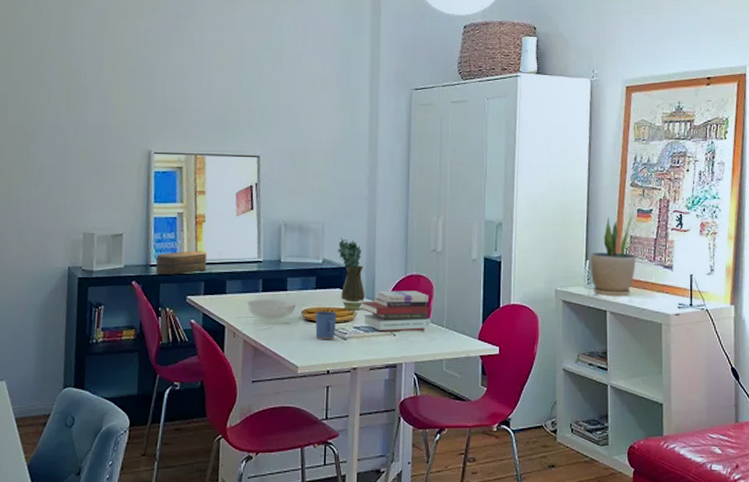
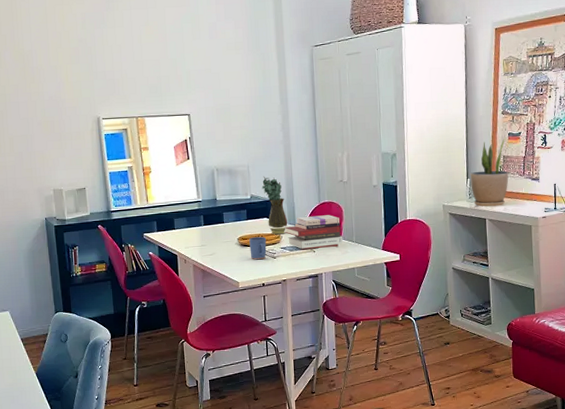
decorative box: present [156,251,207,275] -> none [115,196,157,218]
bowl: present [246,299,297,322] -> none [192,230,233,249]

